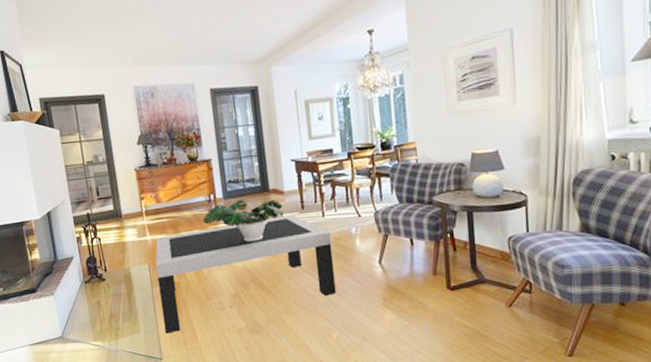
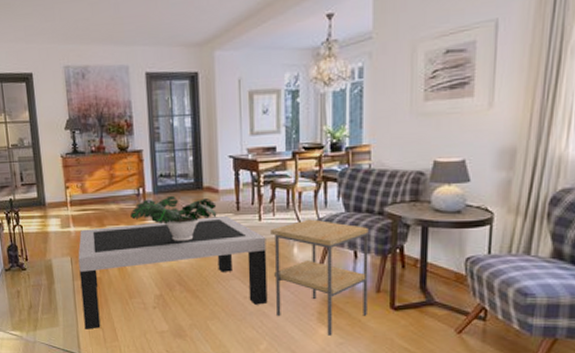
side table: none [333,212,427,319] -> present [270,219,368,336]

